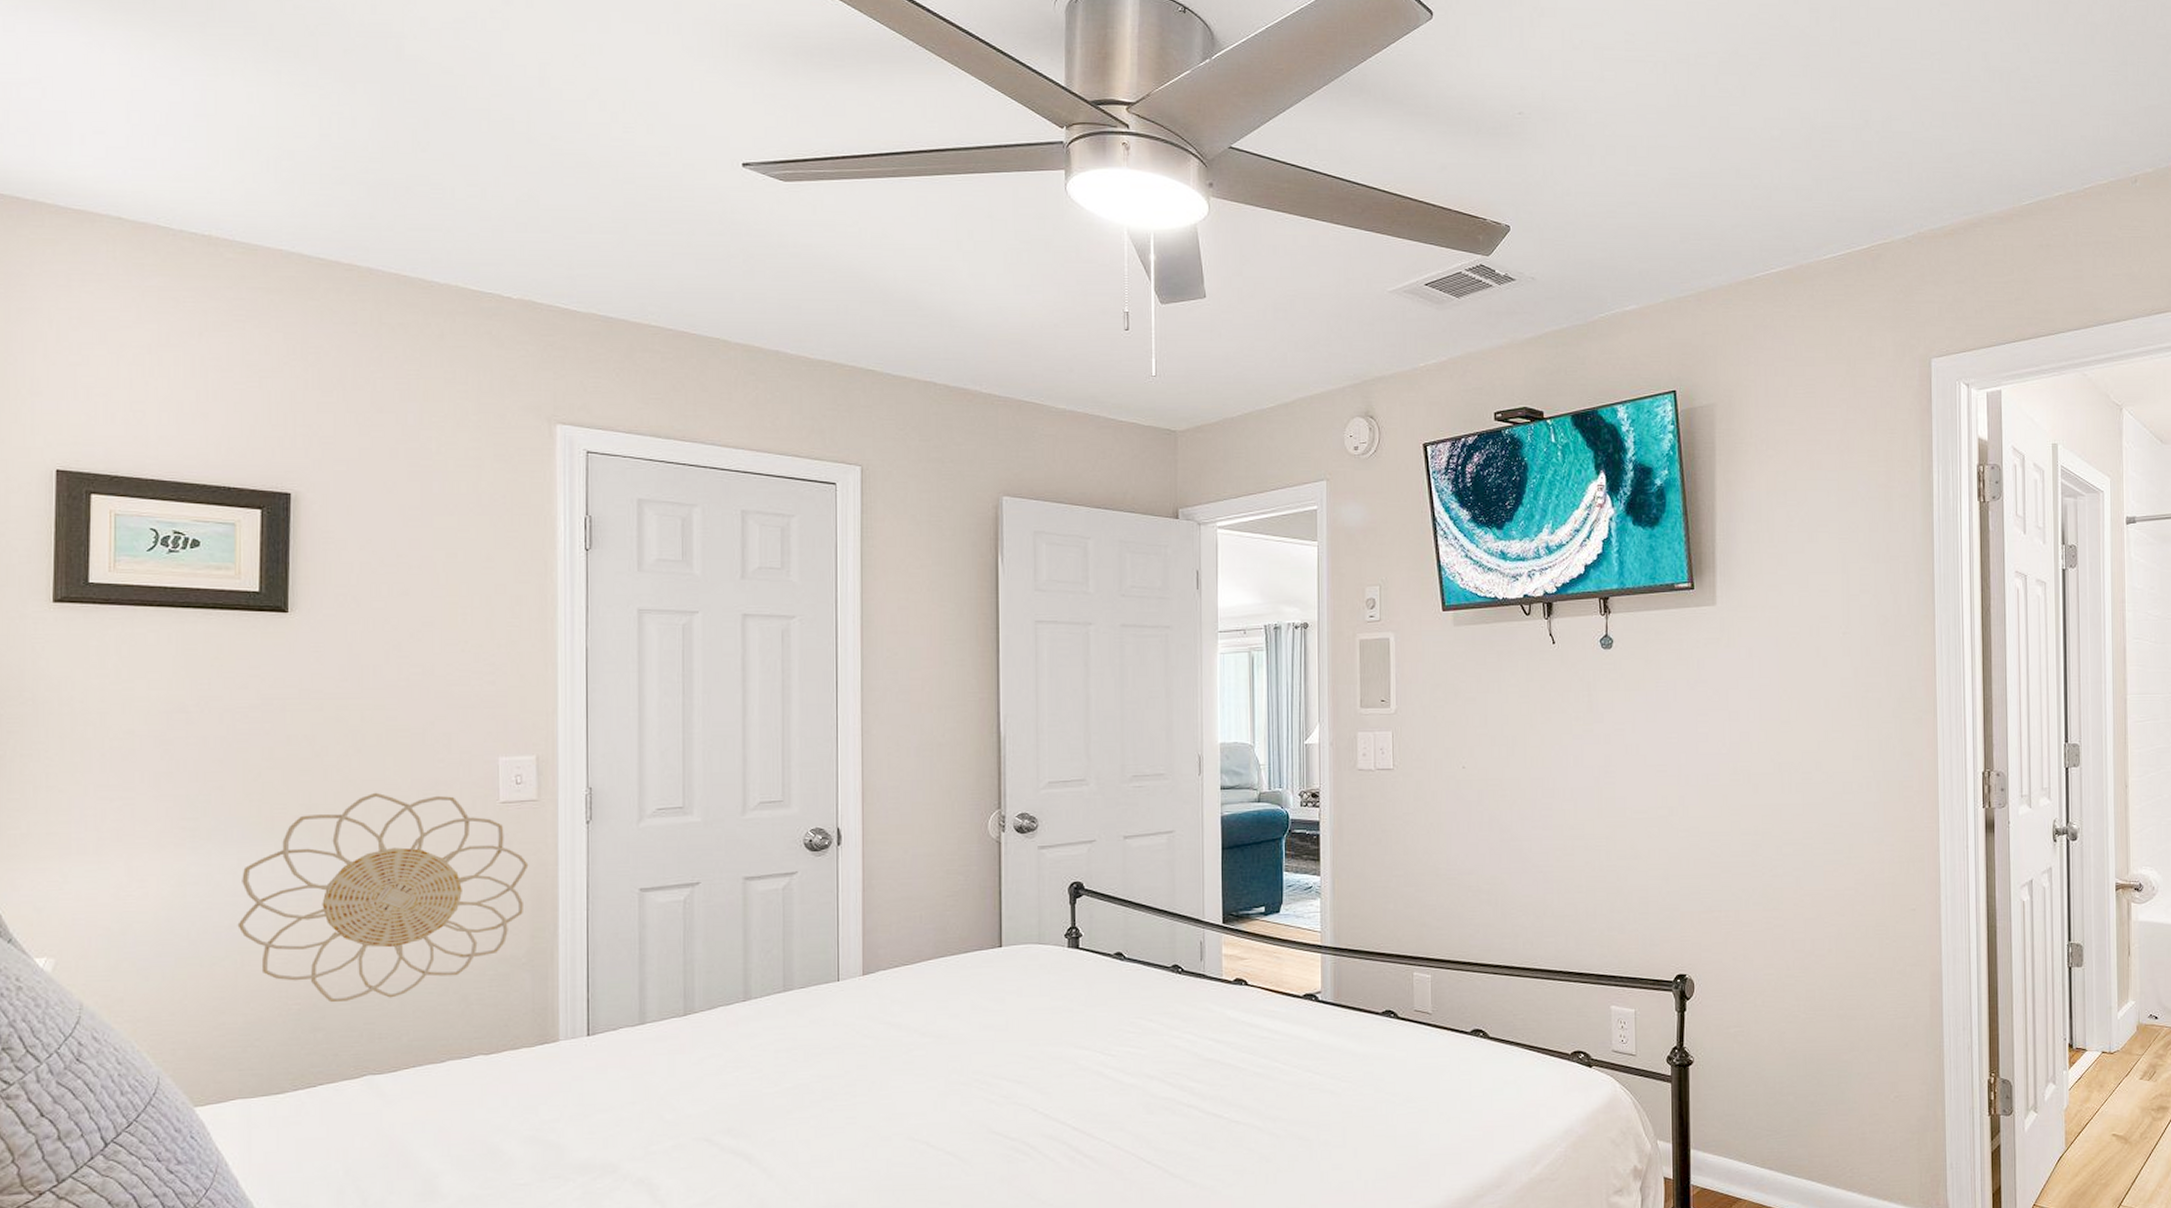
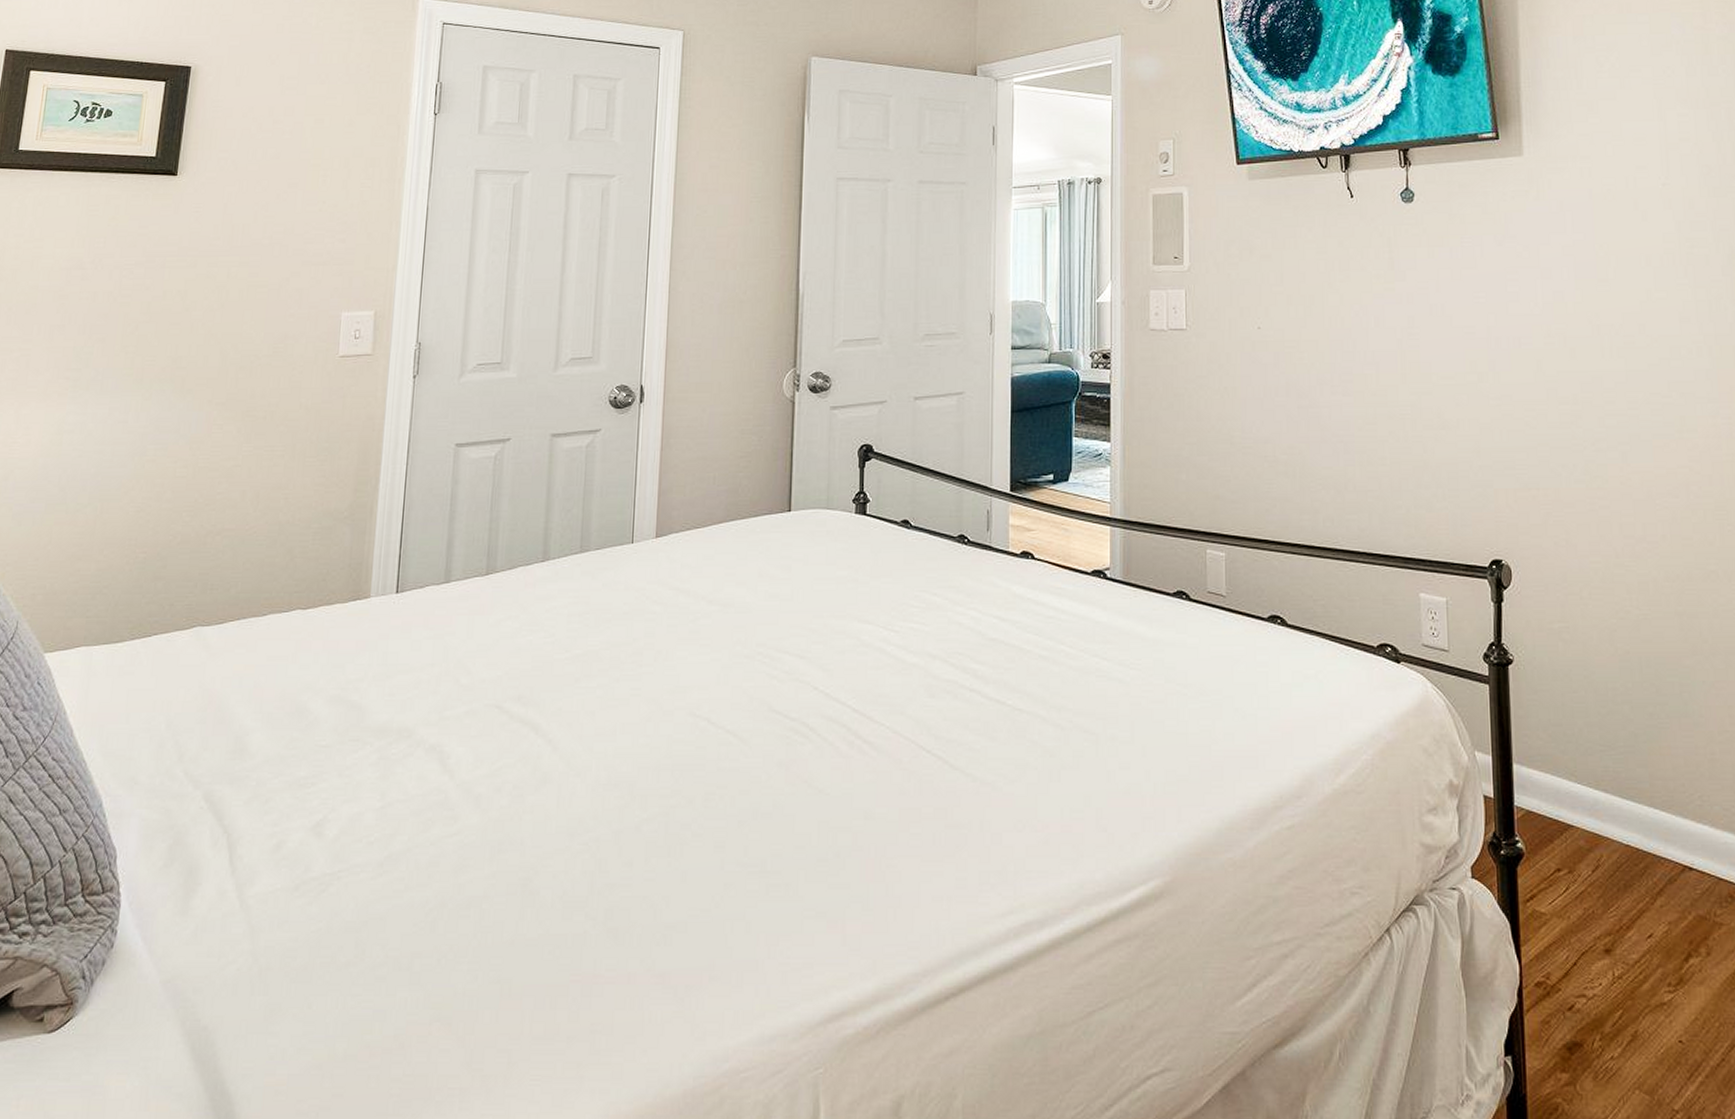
decorative wall piece: present [237,792,529,1003] -> none [101,345,359,552]

